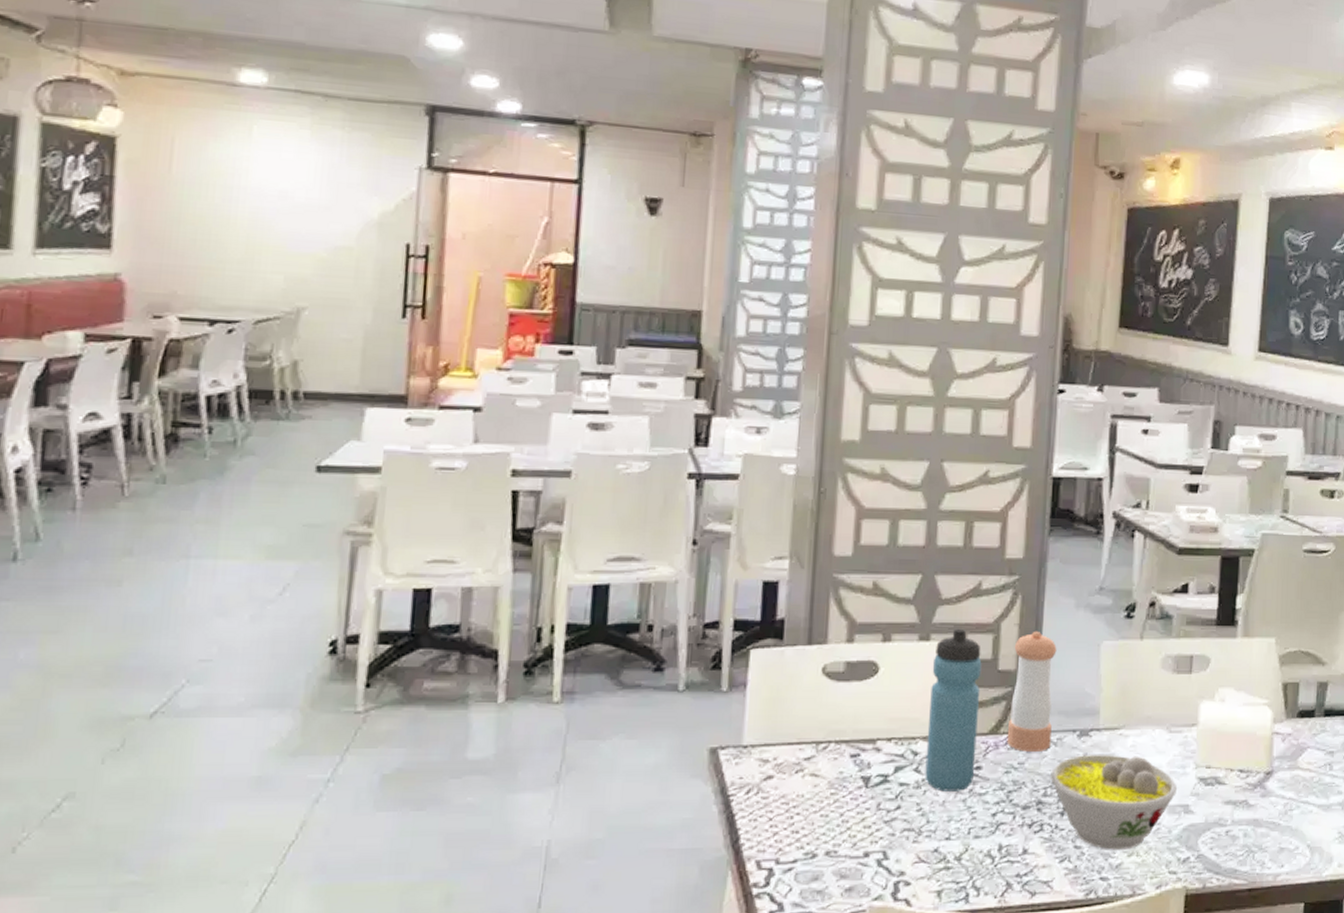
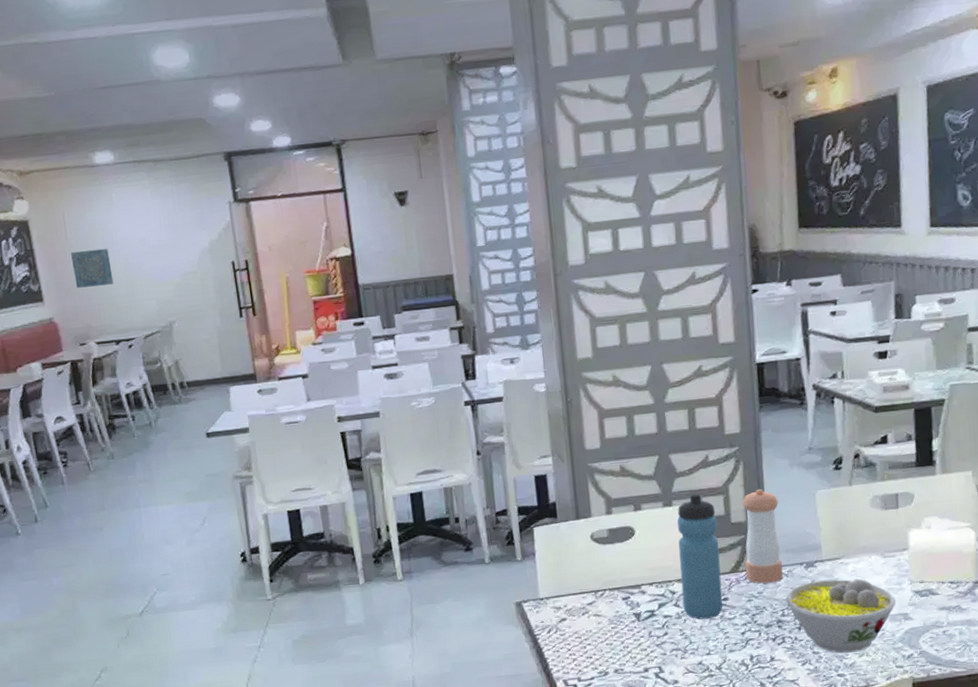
wall art: none [167,190,229,244] -> present [71,248,114,288]

